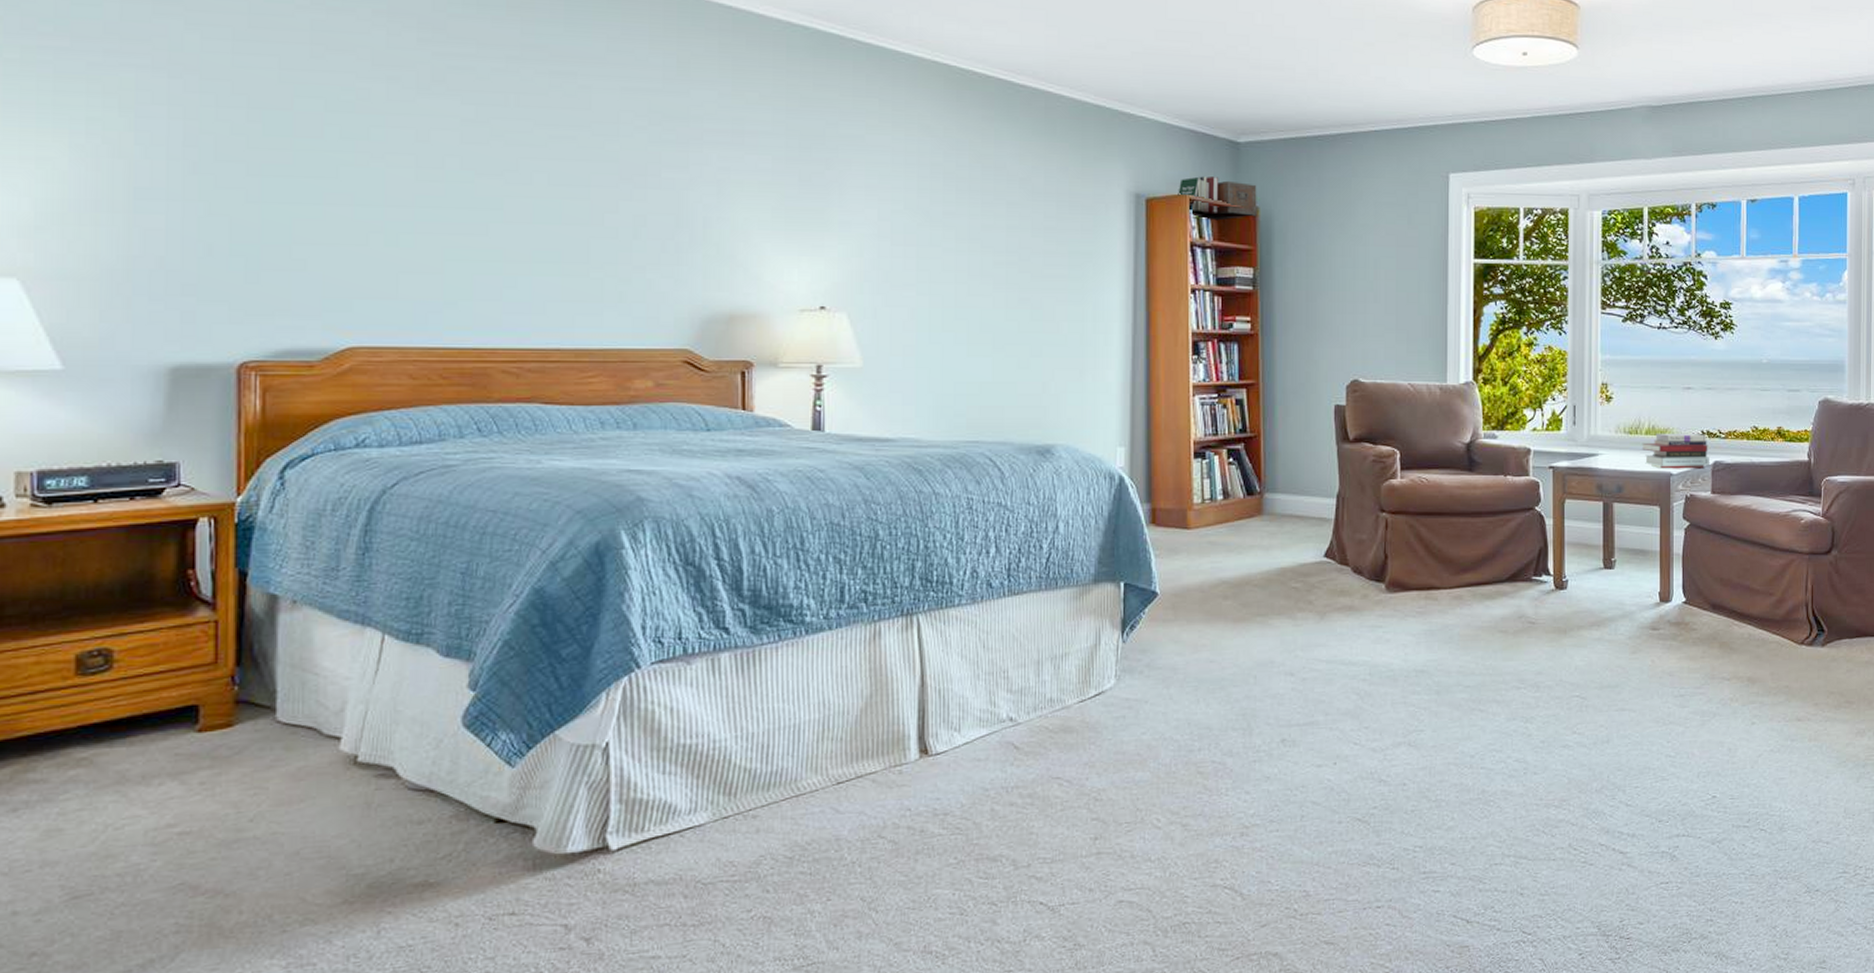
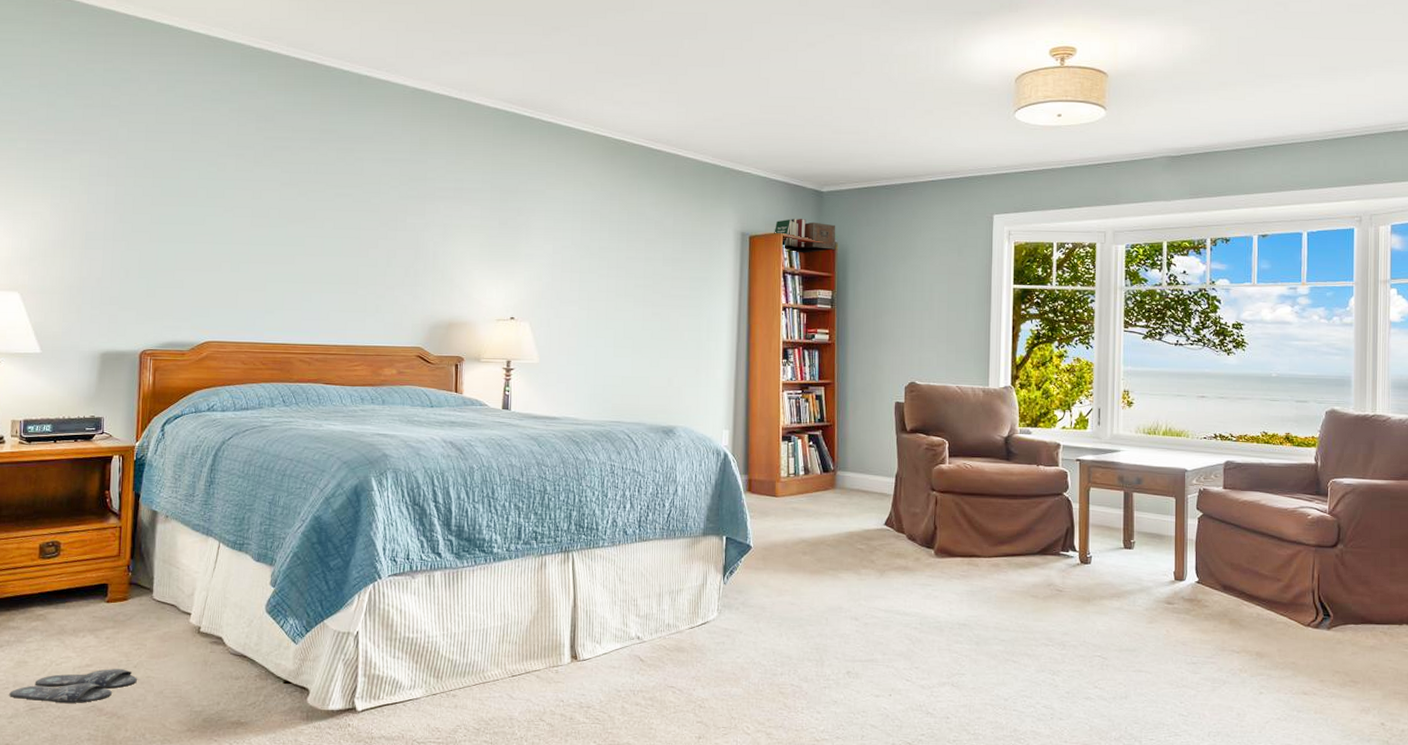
slippers: none [33,825,255,885] -> present [9,669,137,703]
books: present [1641,433,1709,469] -> none [1159,434,1222,467]

